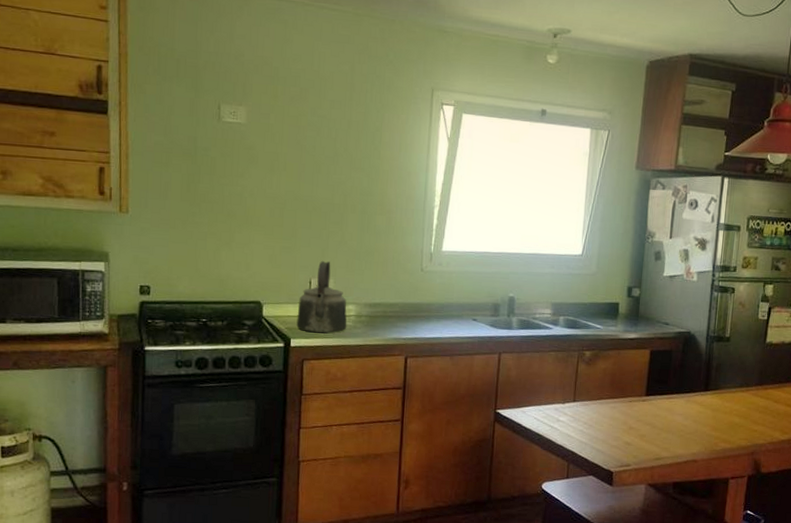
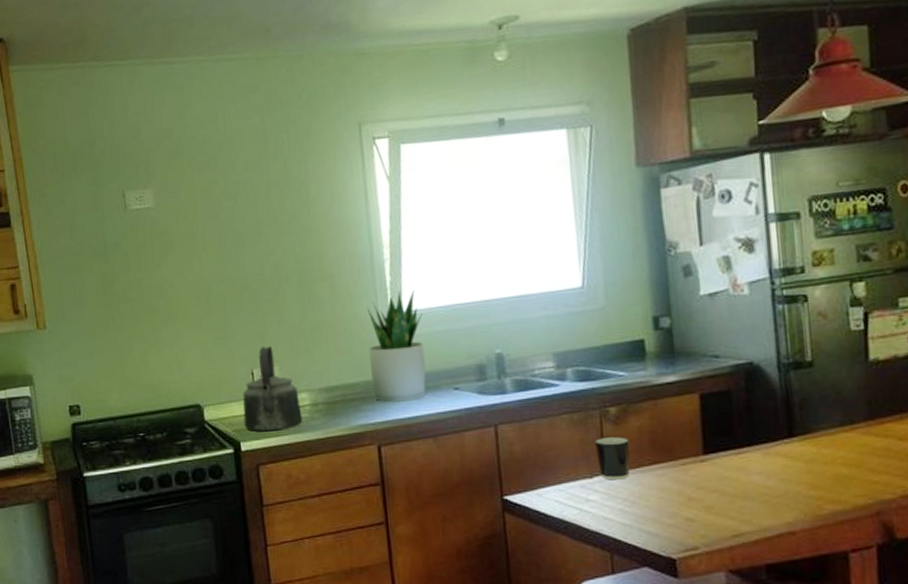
planter: none [409,234,458,325] -> present [367,290,426,403]
mug: none [570,374,595,408] -> present [594,437,630,480]

